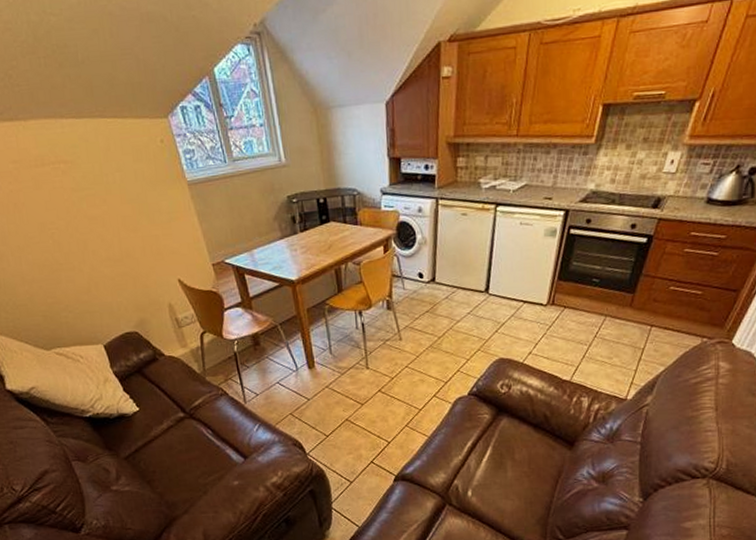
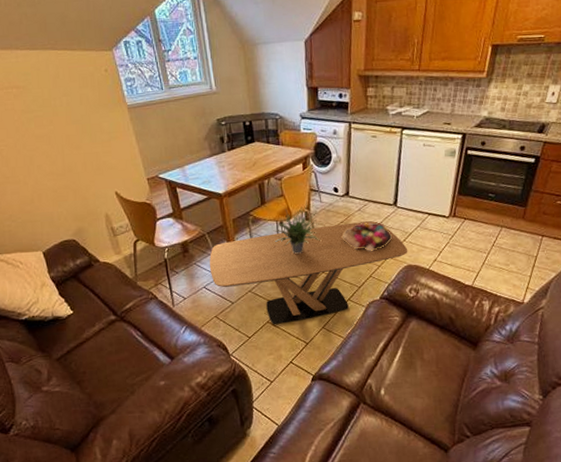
coffee table: none [282,310,500,422] -> present [209,221,408,324]
potted plant: none [351,288,403,347] -> present [273,200,320,255]
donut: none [427,312,484,343] -> present [341,222,393,251]

